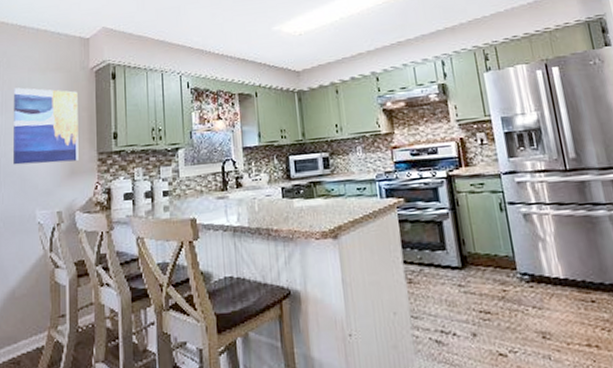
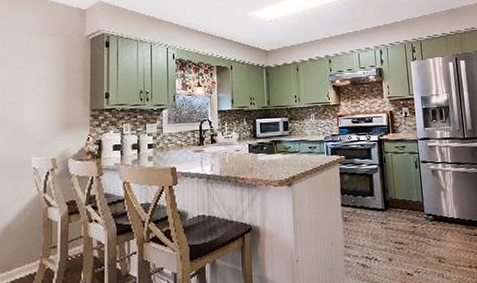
wall art: present [13,87,79,165] -> none [11,49,74,117]

